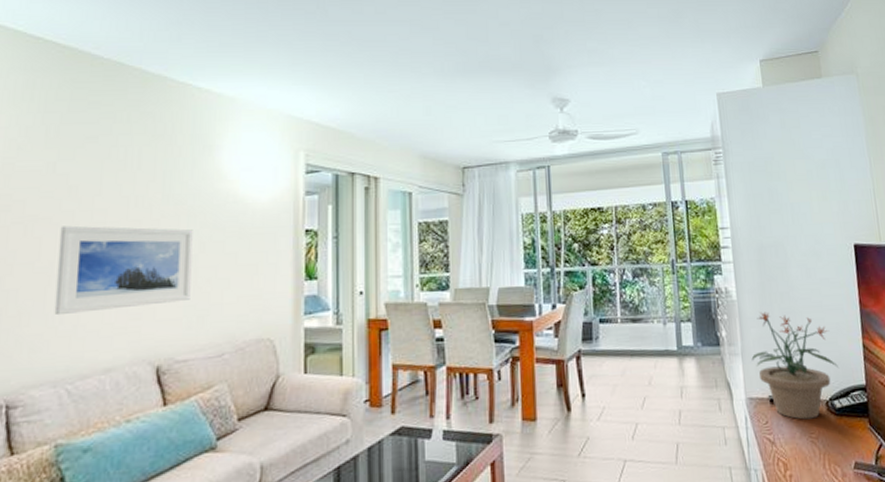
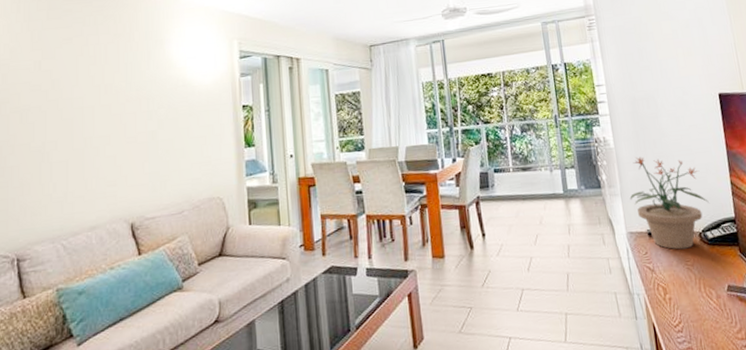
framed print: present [54,225,193,316] -> none [48,110,154,185]

